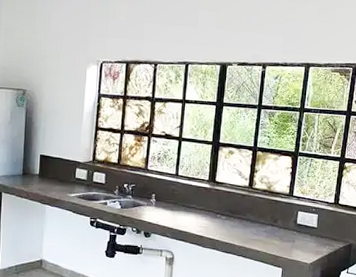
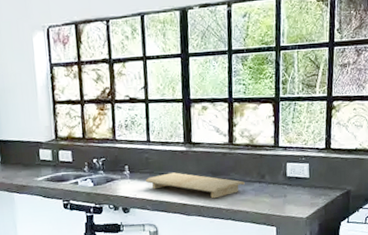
cutting board: none [168,206,259,235] -> present [145,172,245,199]

